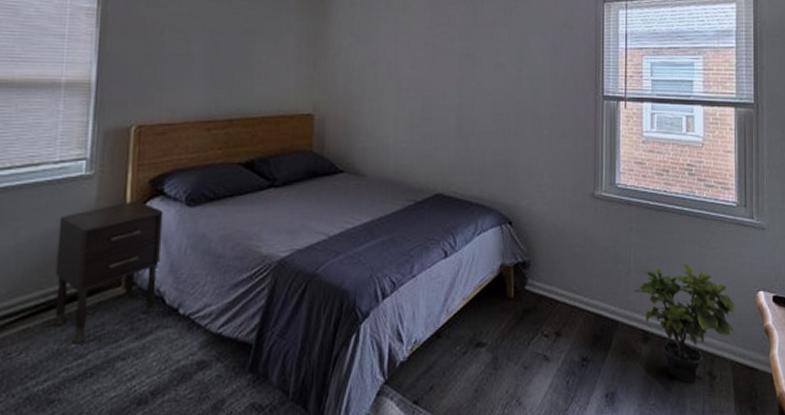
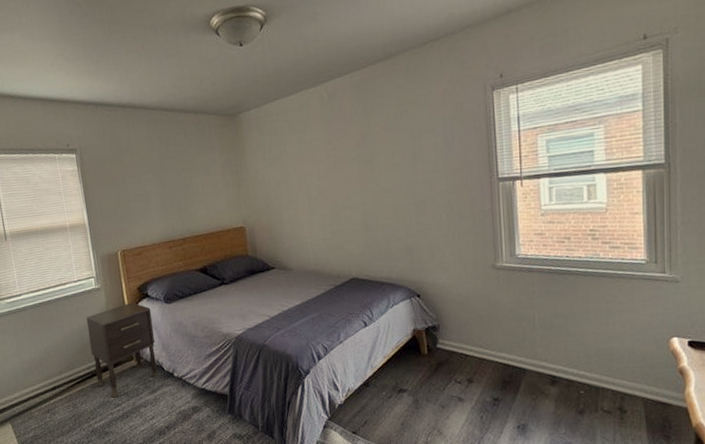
potted plant: present [635,262,736,383] -> none [541,317,647,416]

